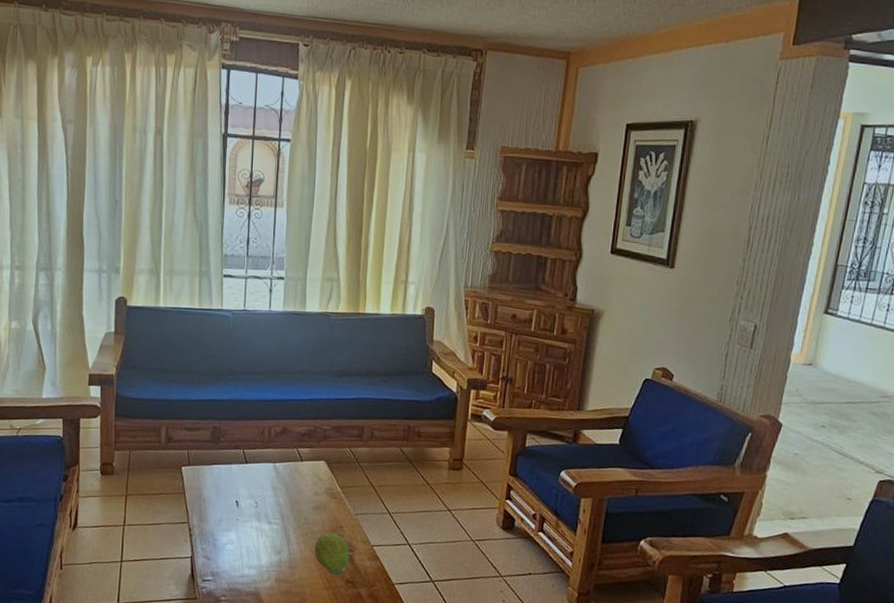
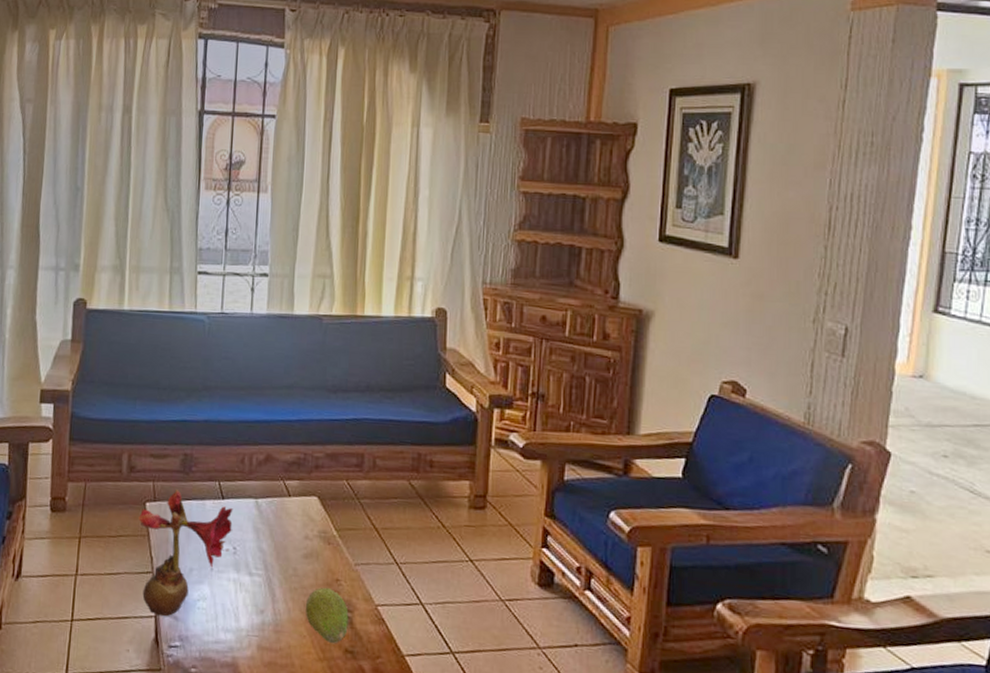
flower: none [175,456,255,557] -> present [137,490,233,617]

